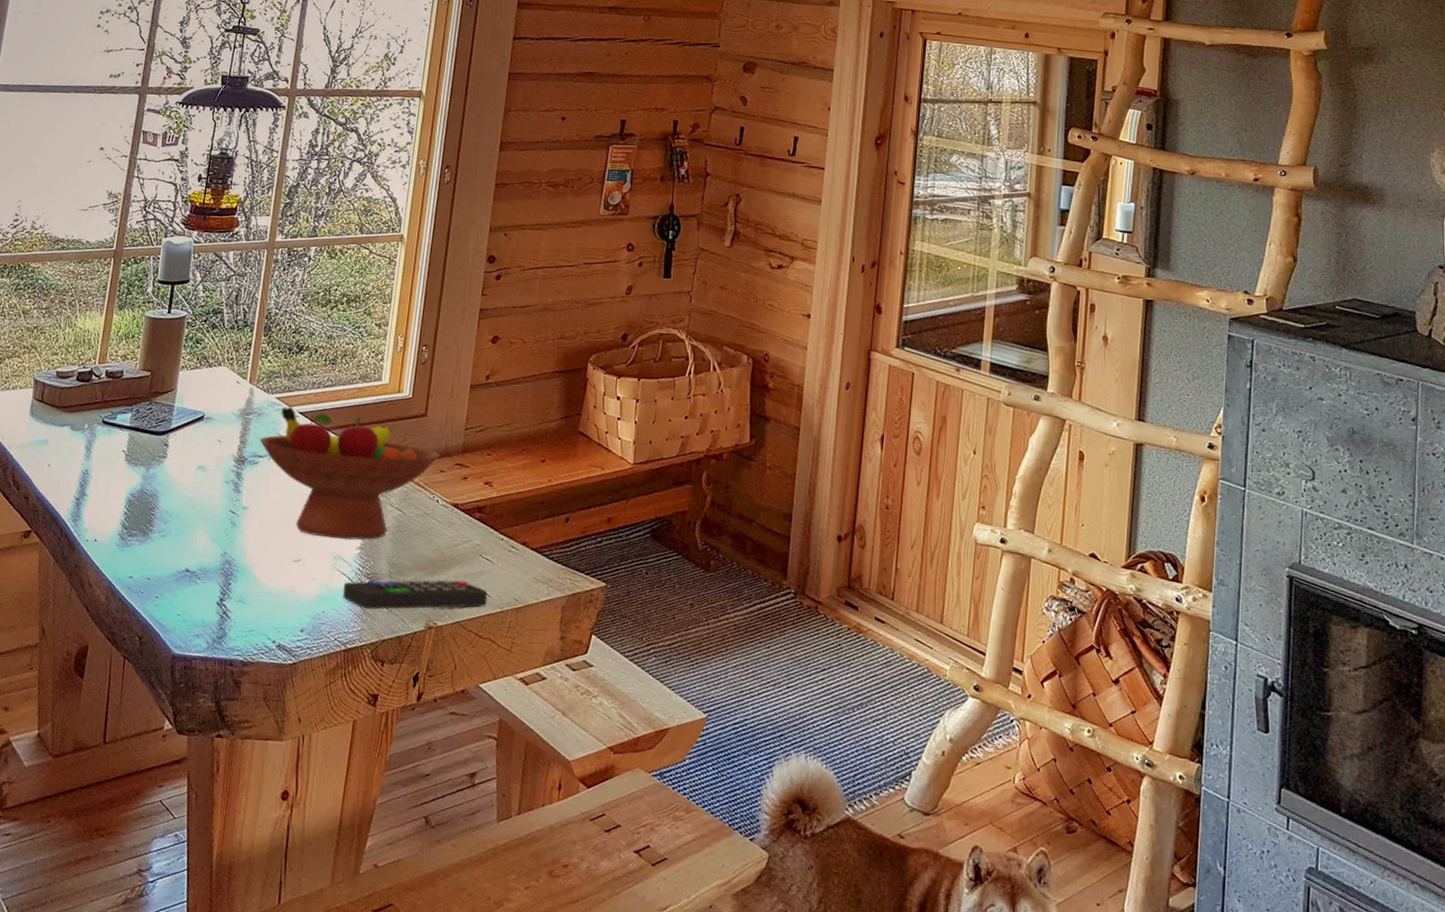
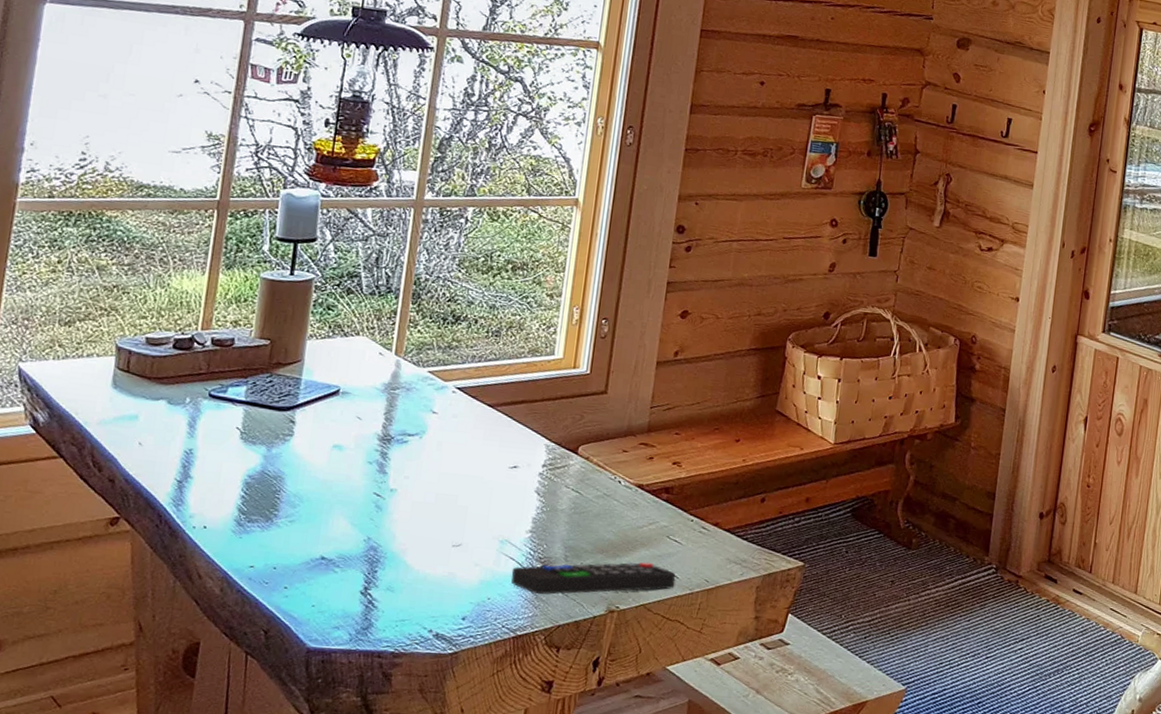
fruit bowl: present [259,406,440,540] -> none [409,381,622,523]

